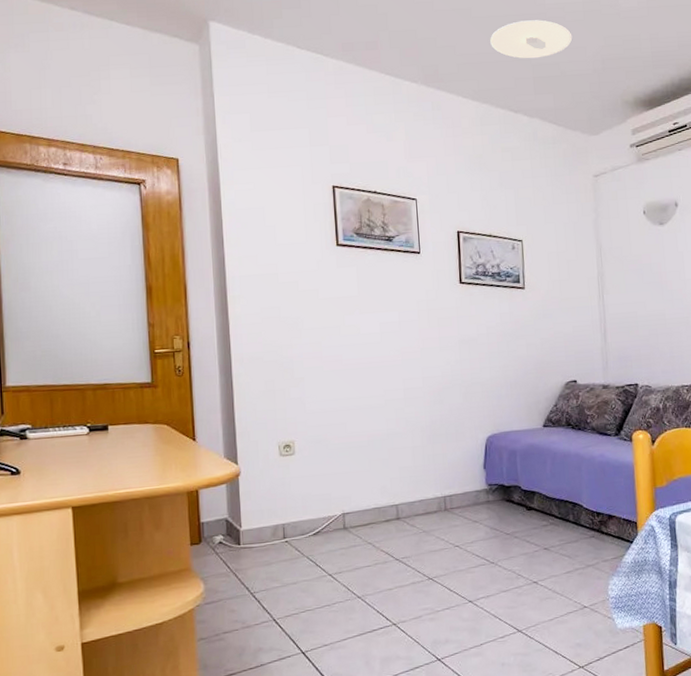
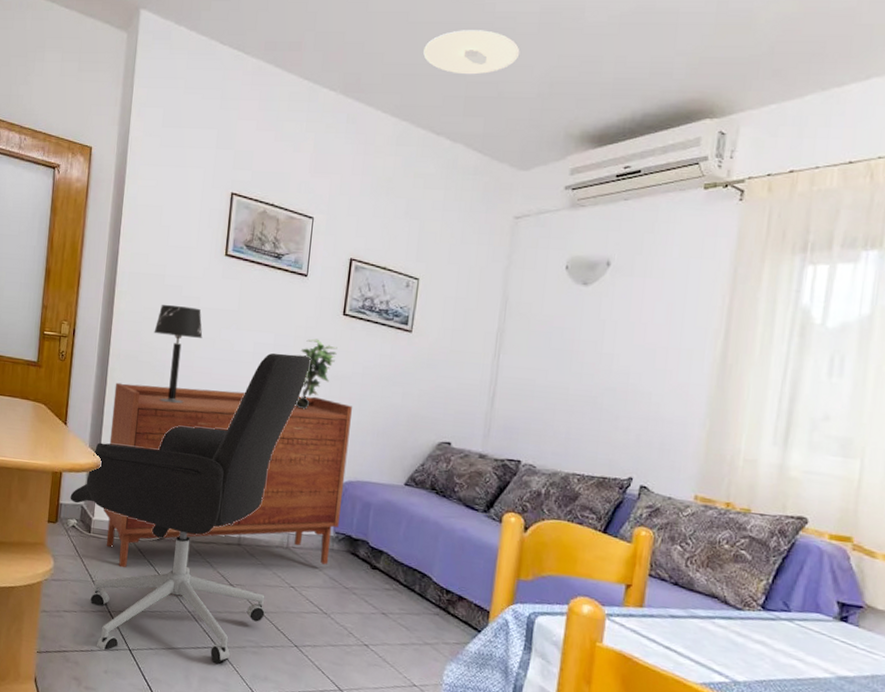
office chair: none [211,326,437,662] -> present [70,353,311,665]
sideboard: none [243,362,490,572] -> present [103,382,352,568]
table lamp: none [275,299,327,397] -> present [154,304,203,404]
potted plant: none [425,309,460,377] -> present [295,338,337,410]

